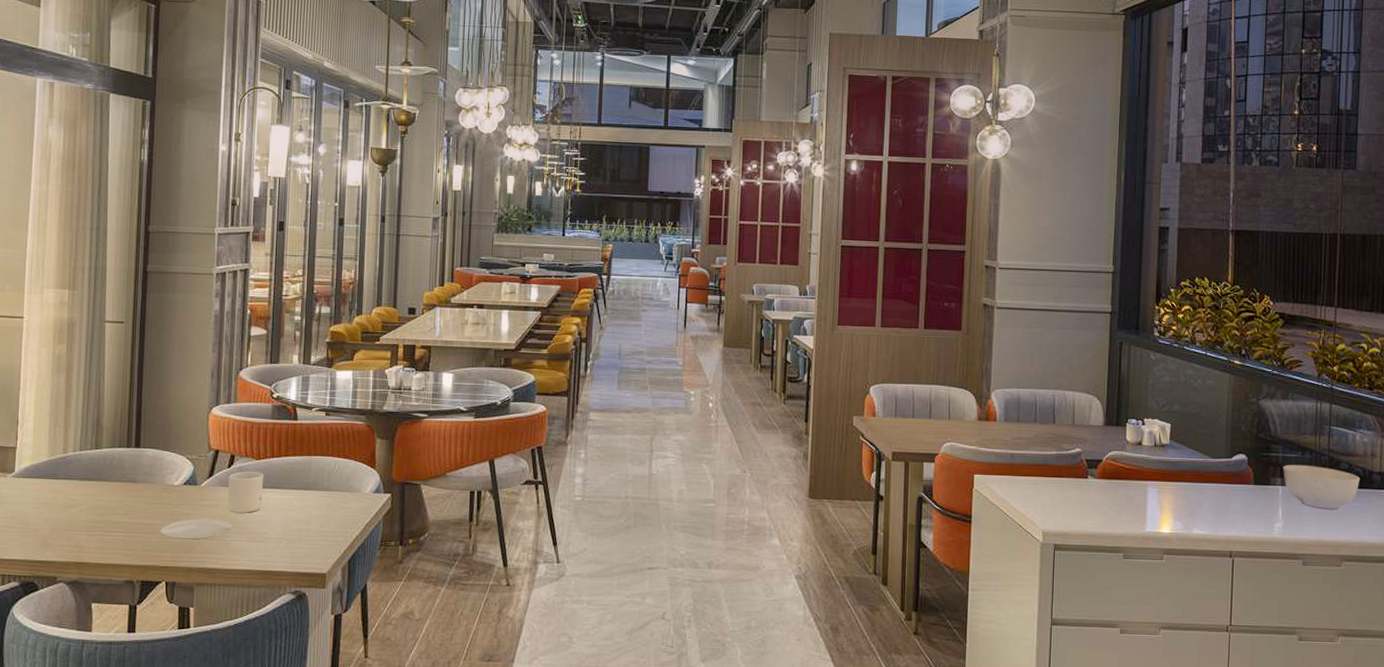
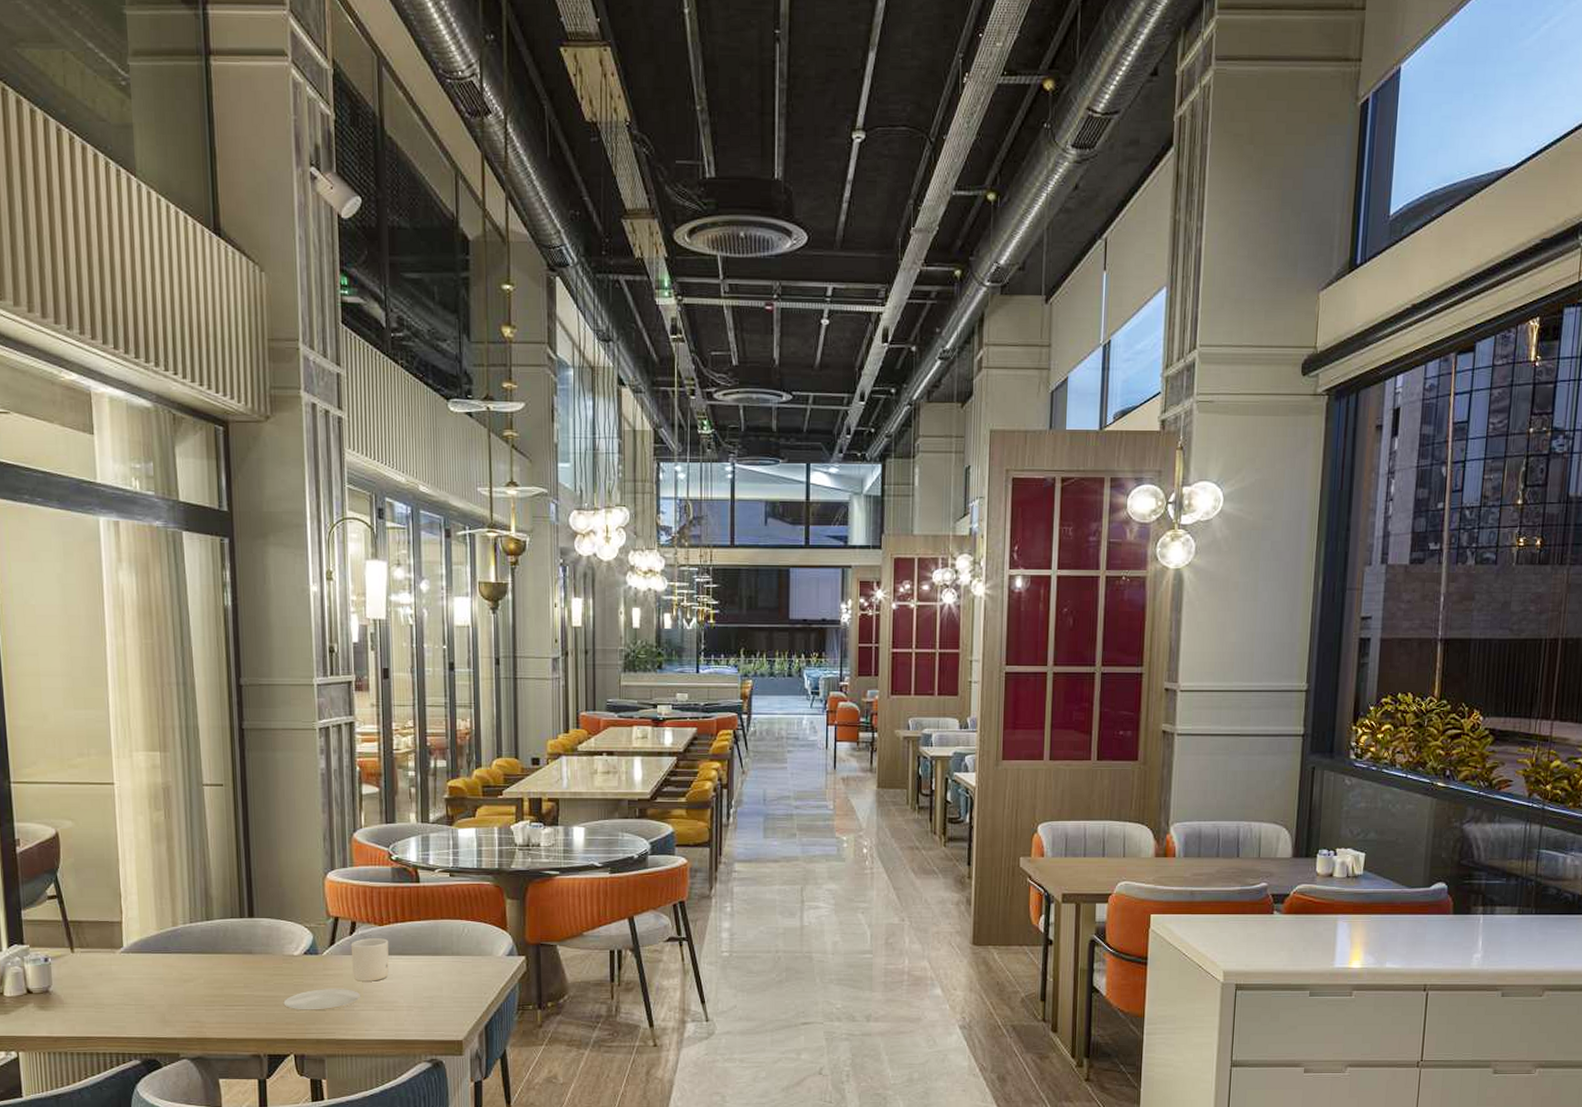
bowl: present [1283,464,1361,510] -> none [1485,891,1569,938]

